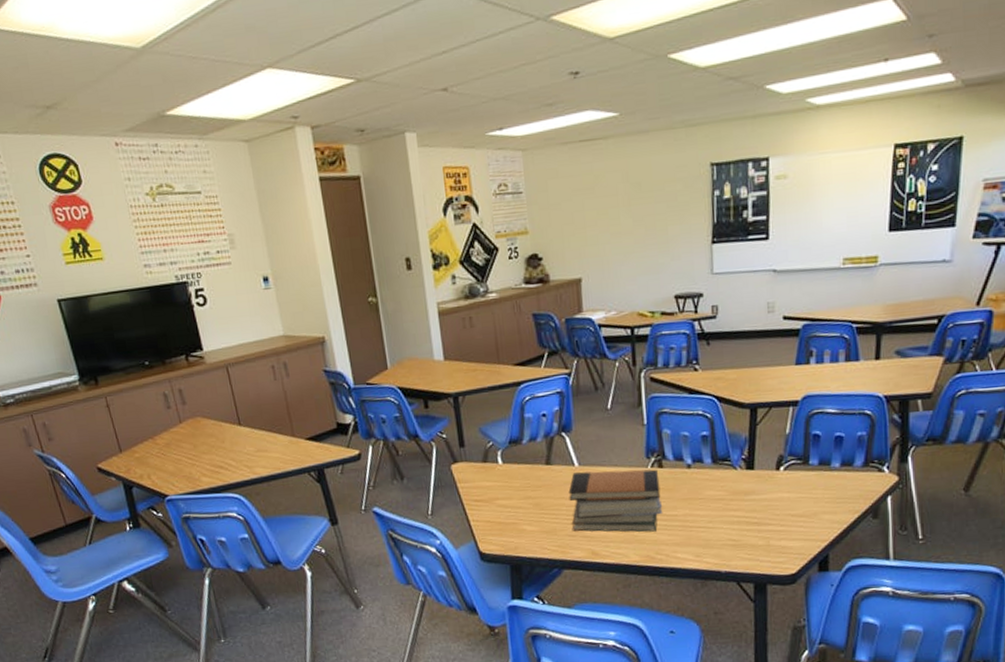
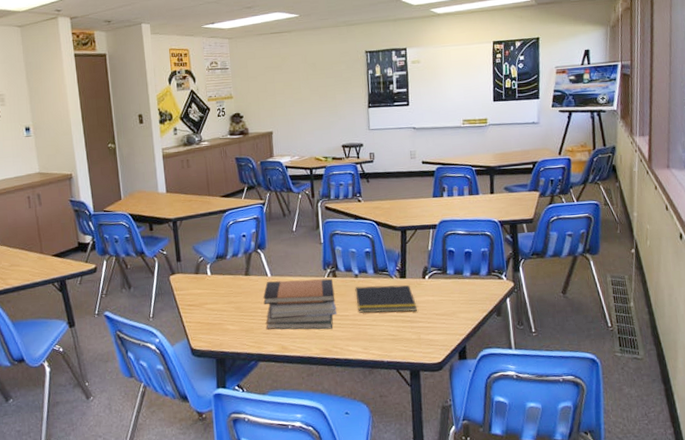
notepad: none [685,478,766,513] -> present [354,285,417,313]

